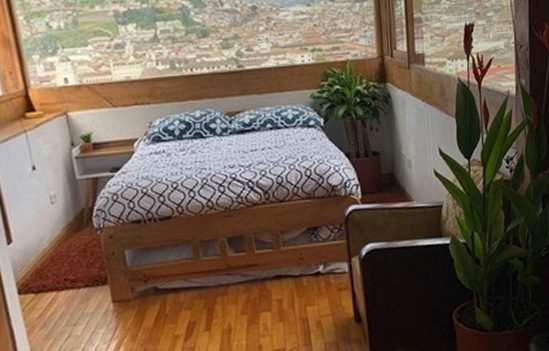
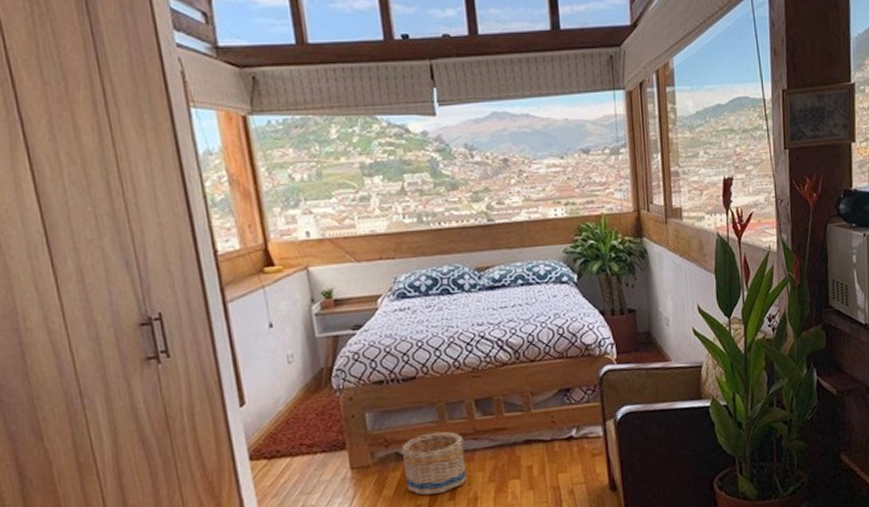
basket: none [159,267,221,327] -> present [401,431,467,496]

